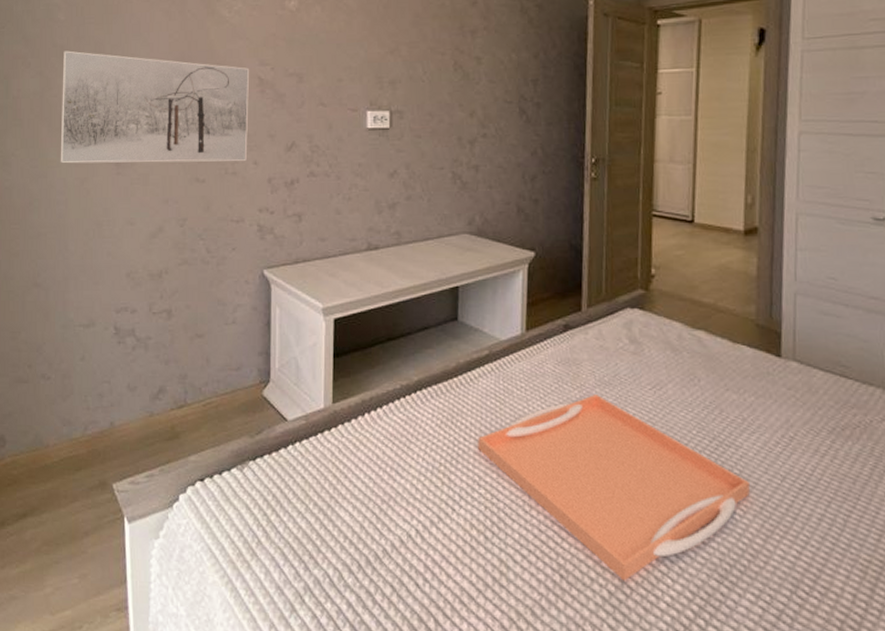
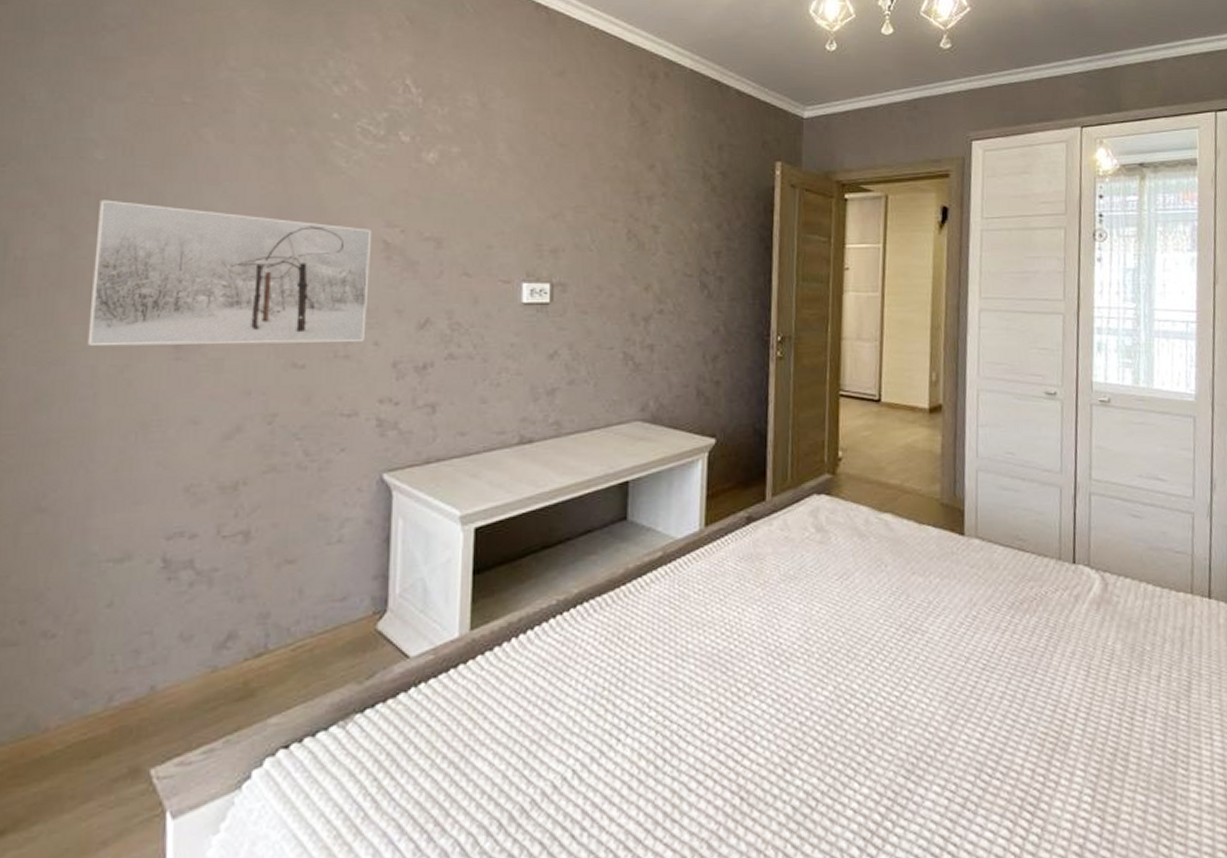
serving tray: present [478,395,750,581] -> none [648,591,936,793]

